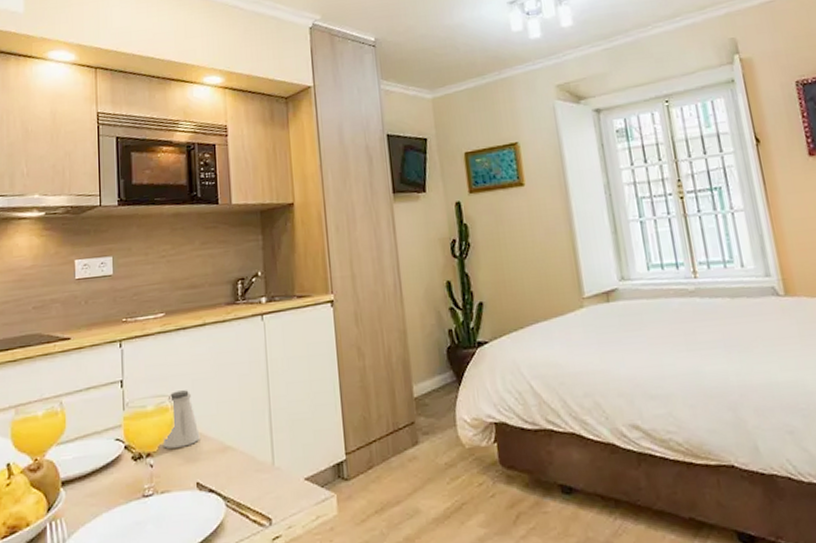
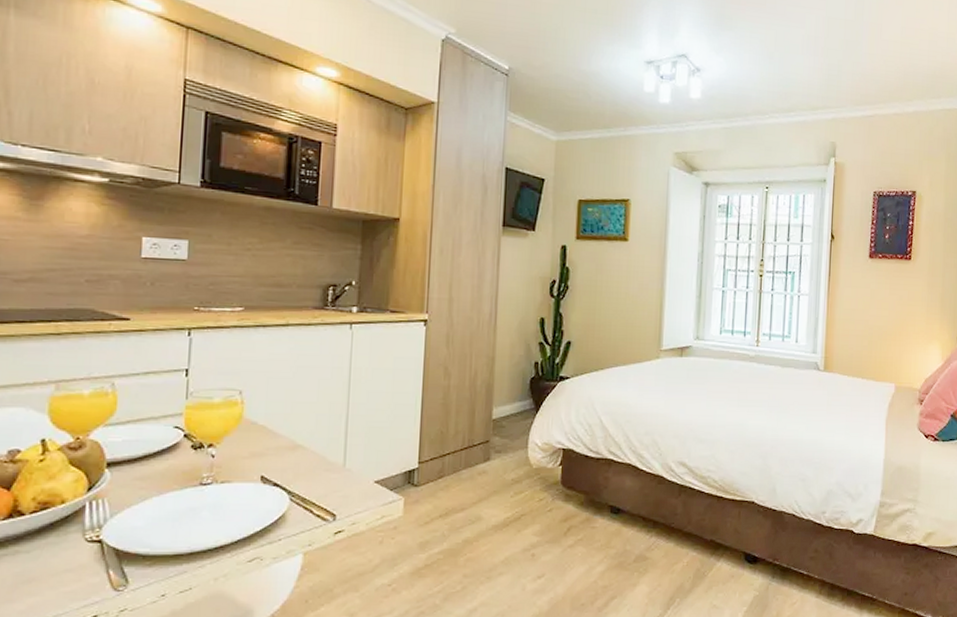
saltshaker: present [163,390,200,449] -> none [229,387,270,441]

